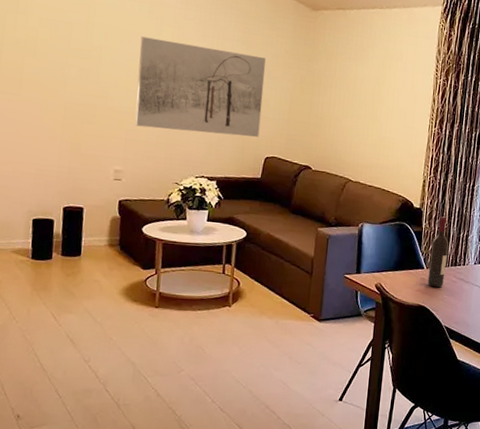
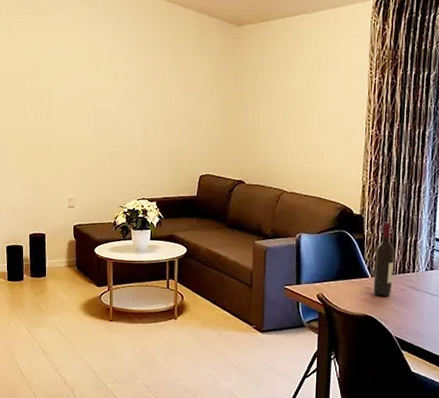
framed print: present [135,36,266,138] -> none [82,75,195,158]

